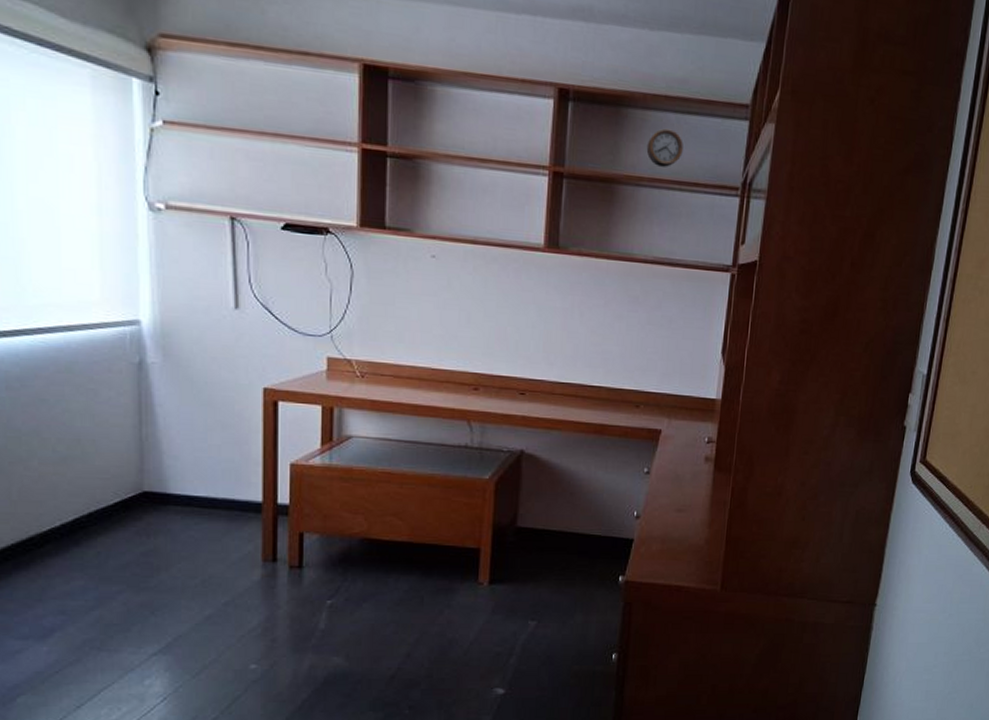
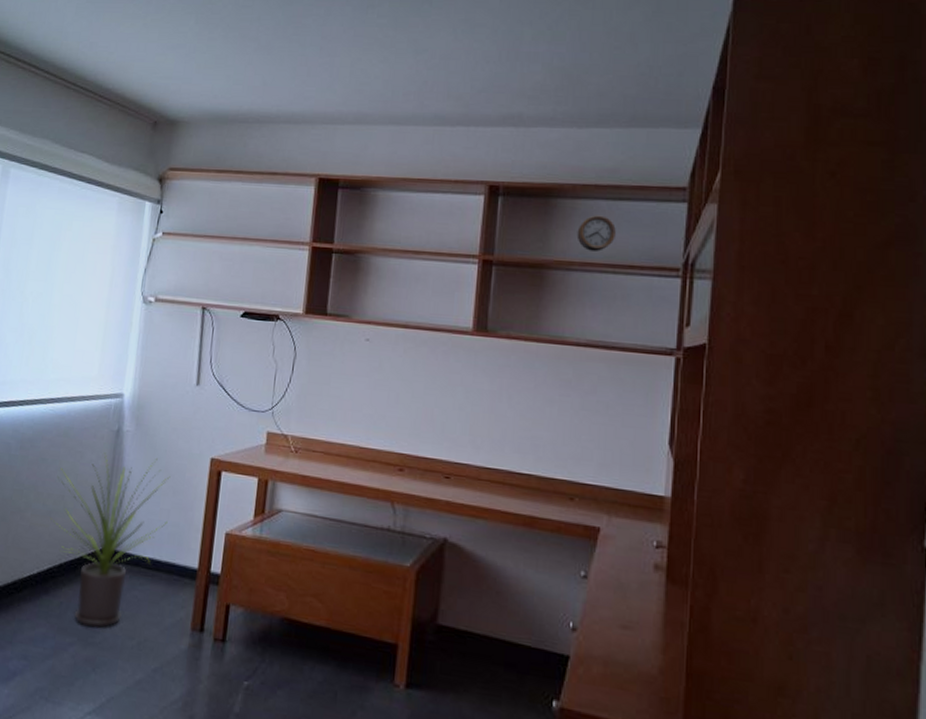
house plant: none [65,388,220,573] -> present [50,452,170,629]

